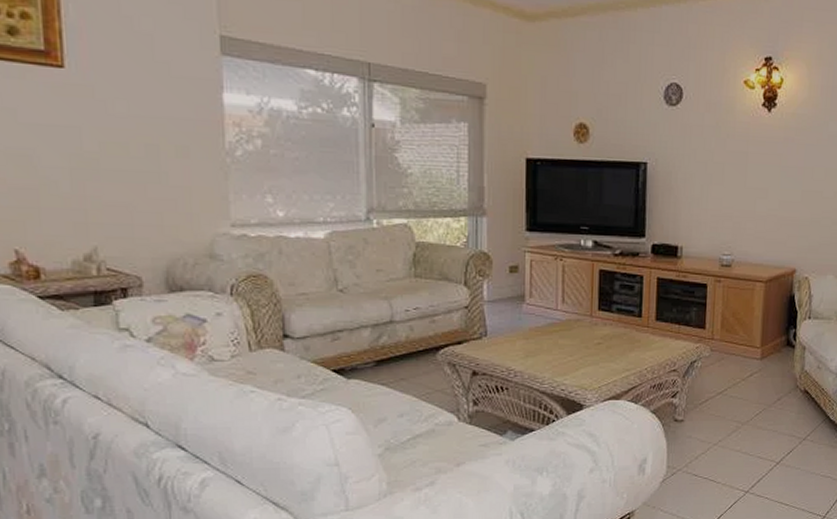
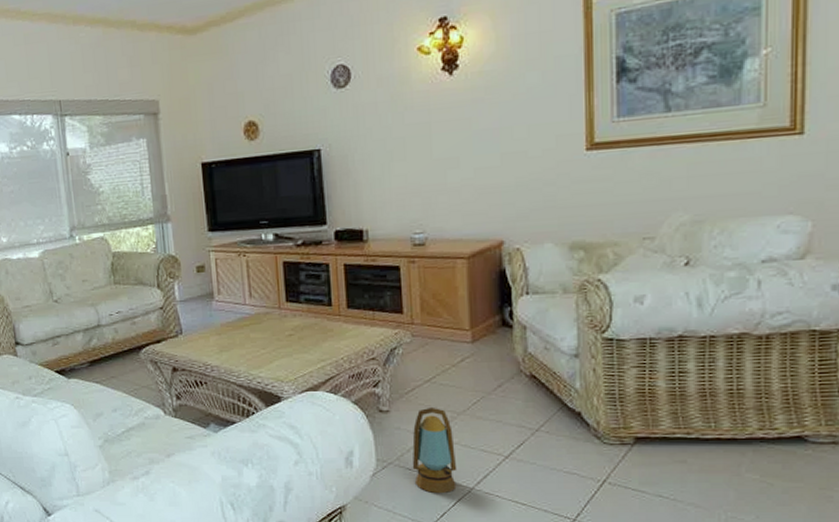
lantern: none [698,417,737,498] -> present [412,406,457,494]

